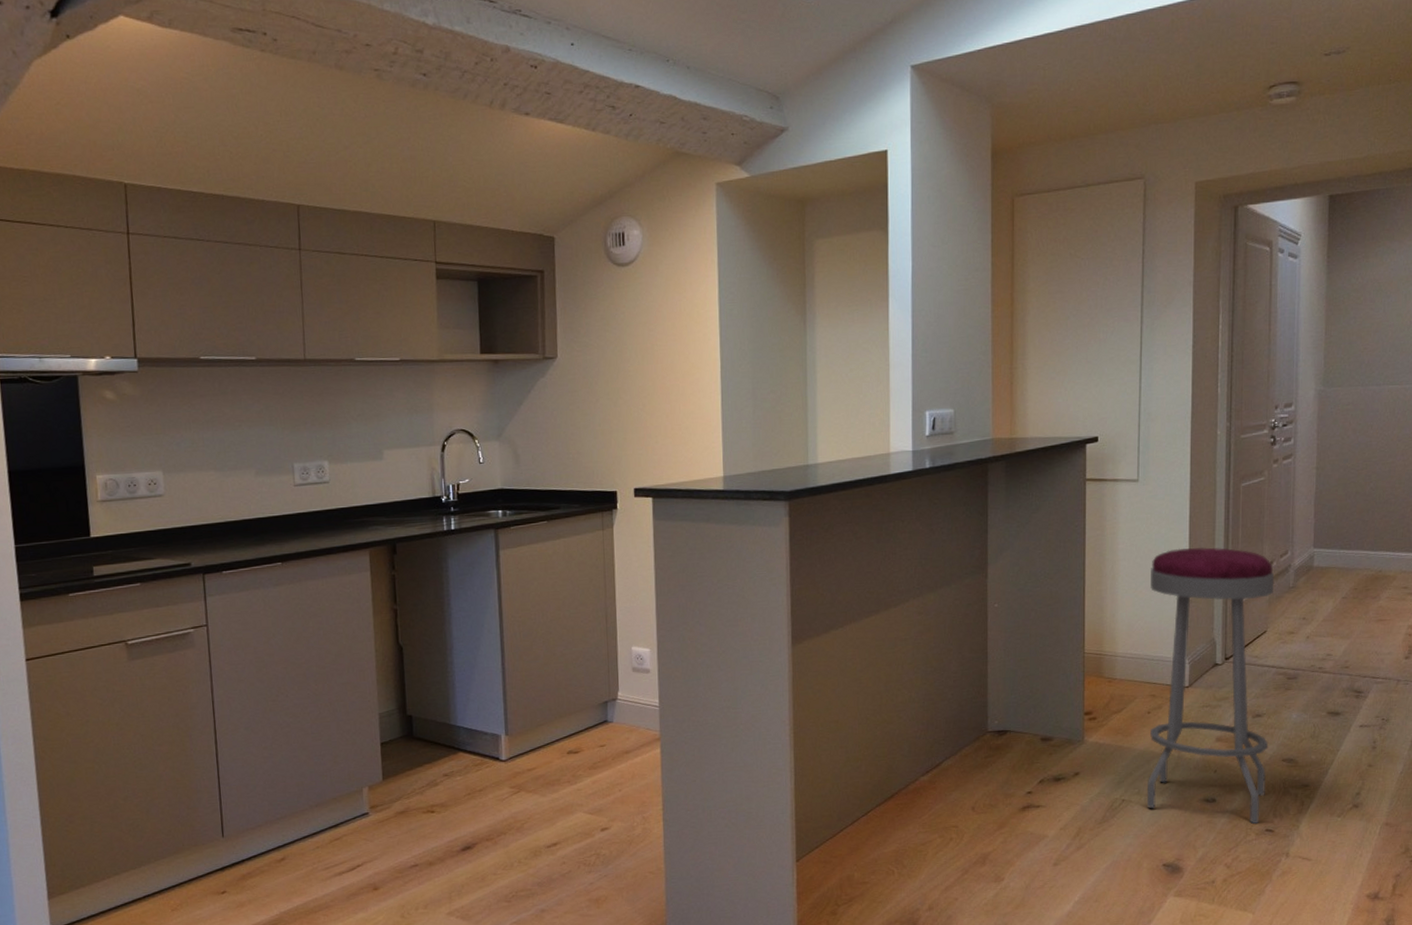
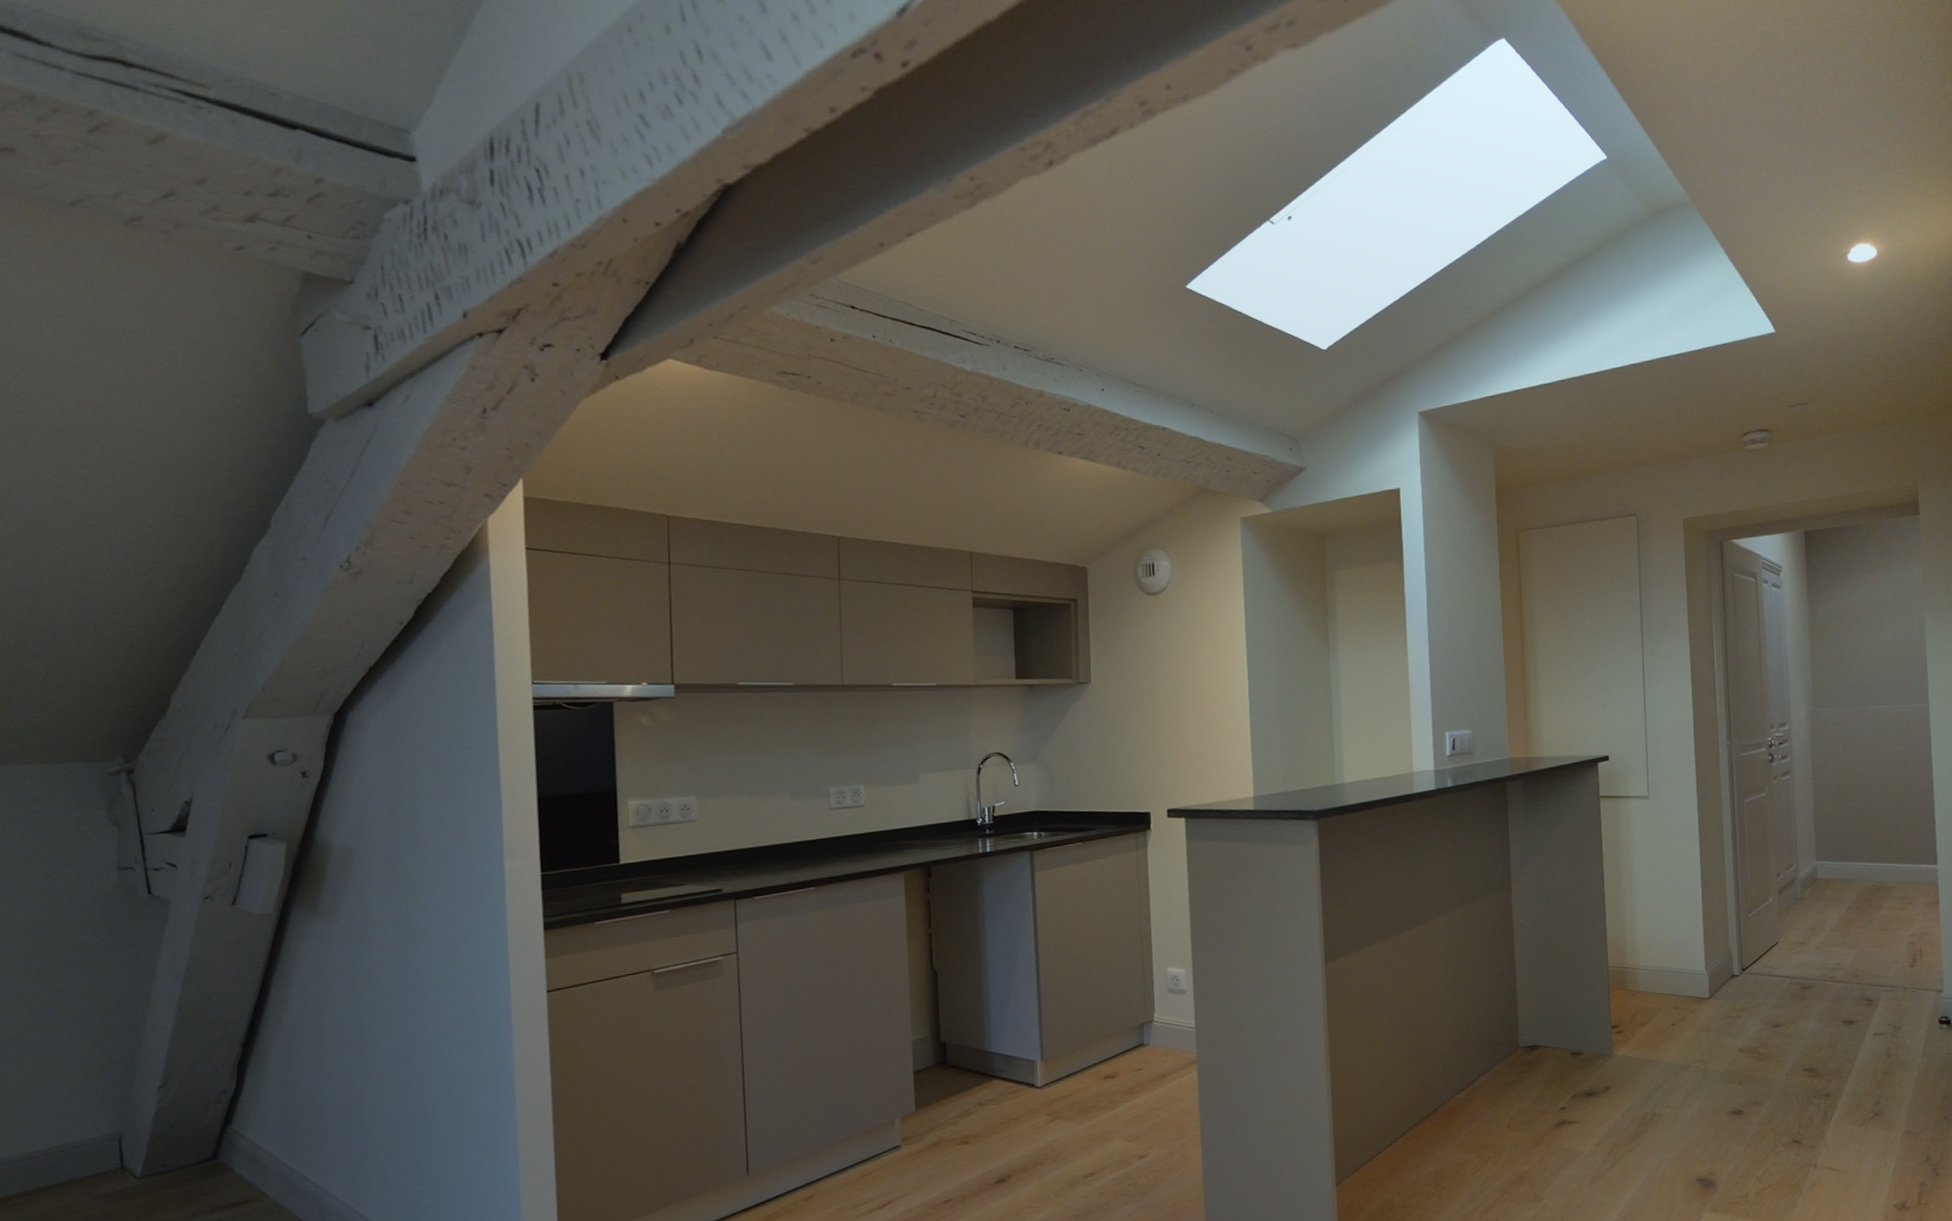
bar stool: present [1147,547,1274,825] -> none [1666,860,1790,1136]

